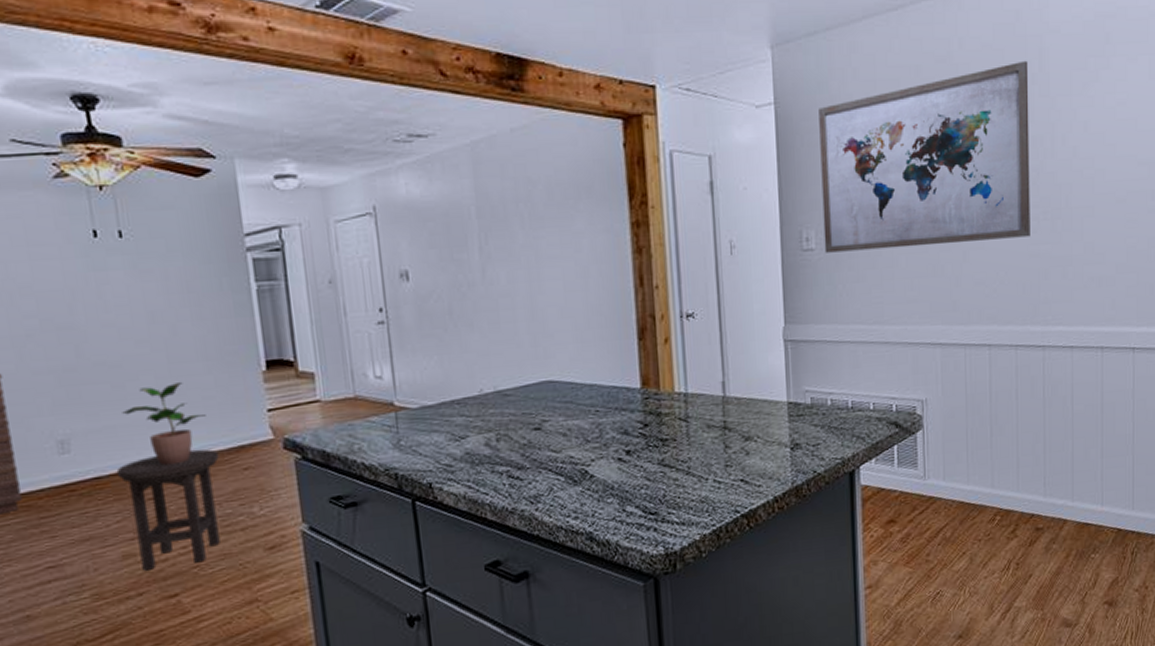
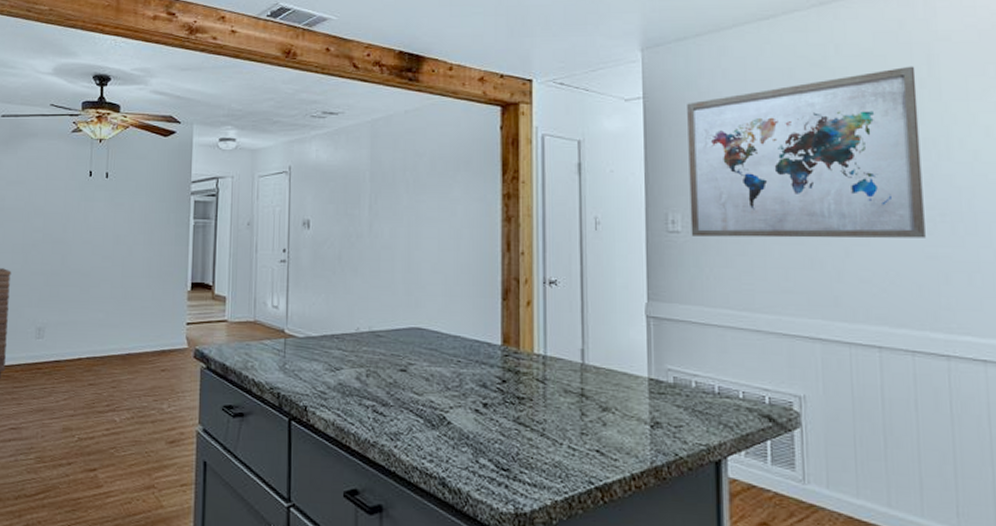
stool: present [116,449,220,571] -> none [71,348,145,445]
potted plant: present [122,383,206,466] -> none [84,293,141,359]

